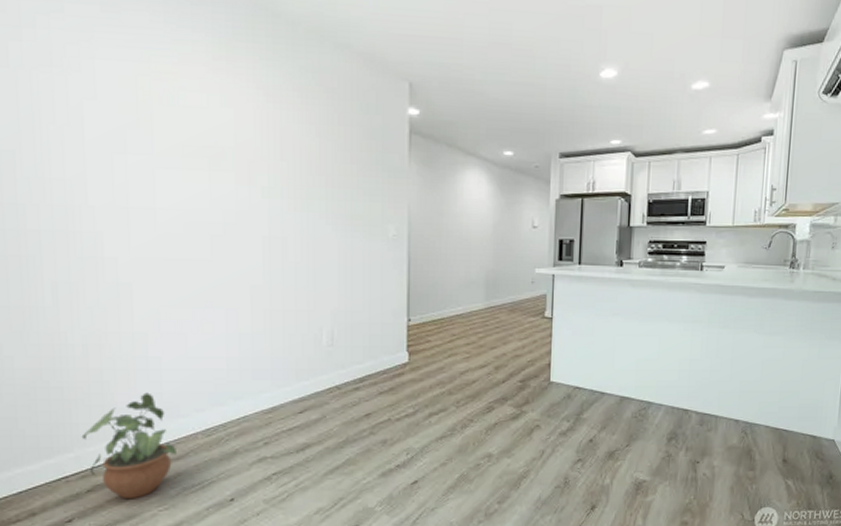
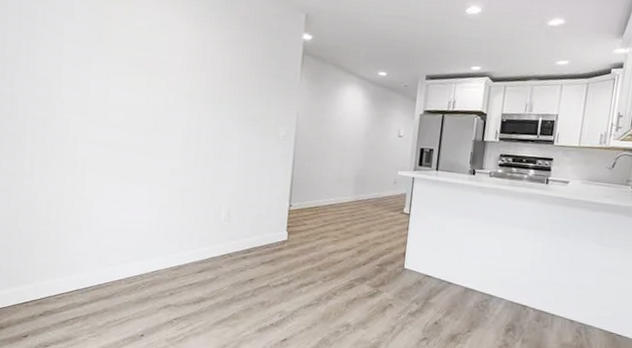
potted plant: present [81,392,176,500] -> none [40,244,105,326]

